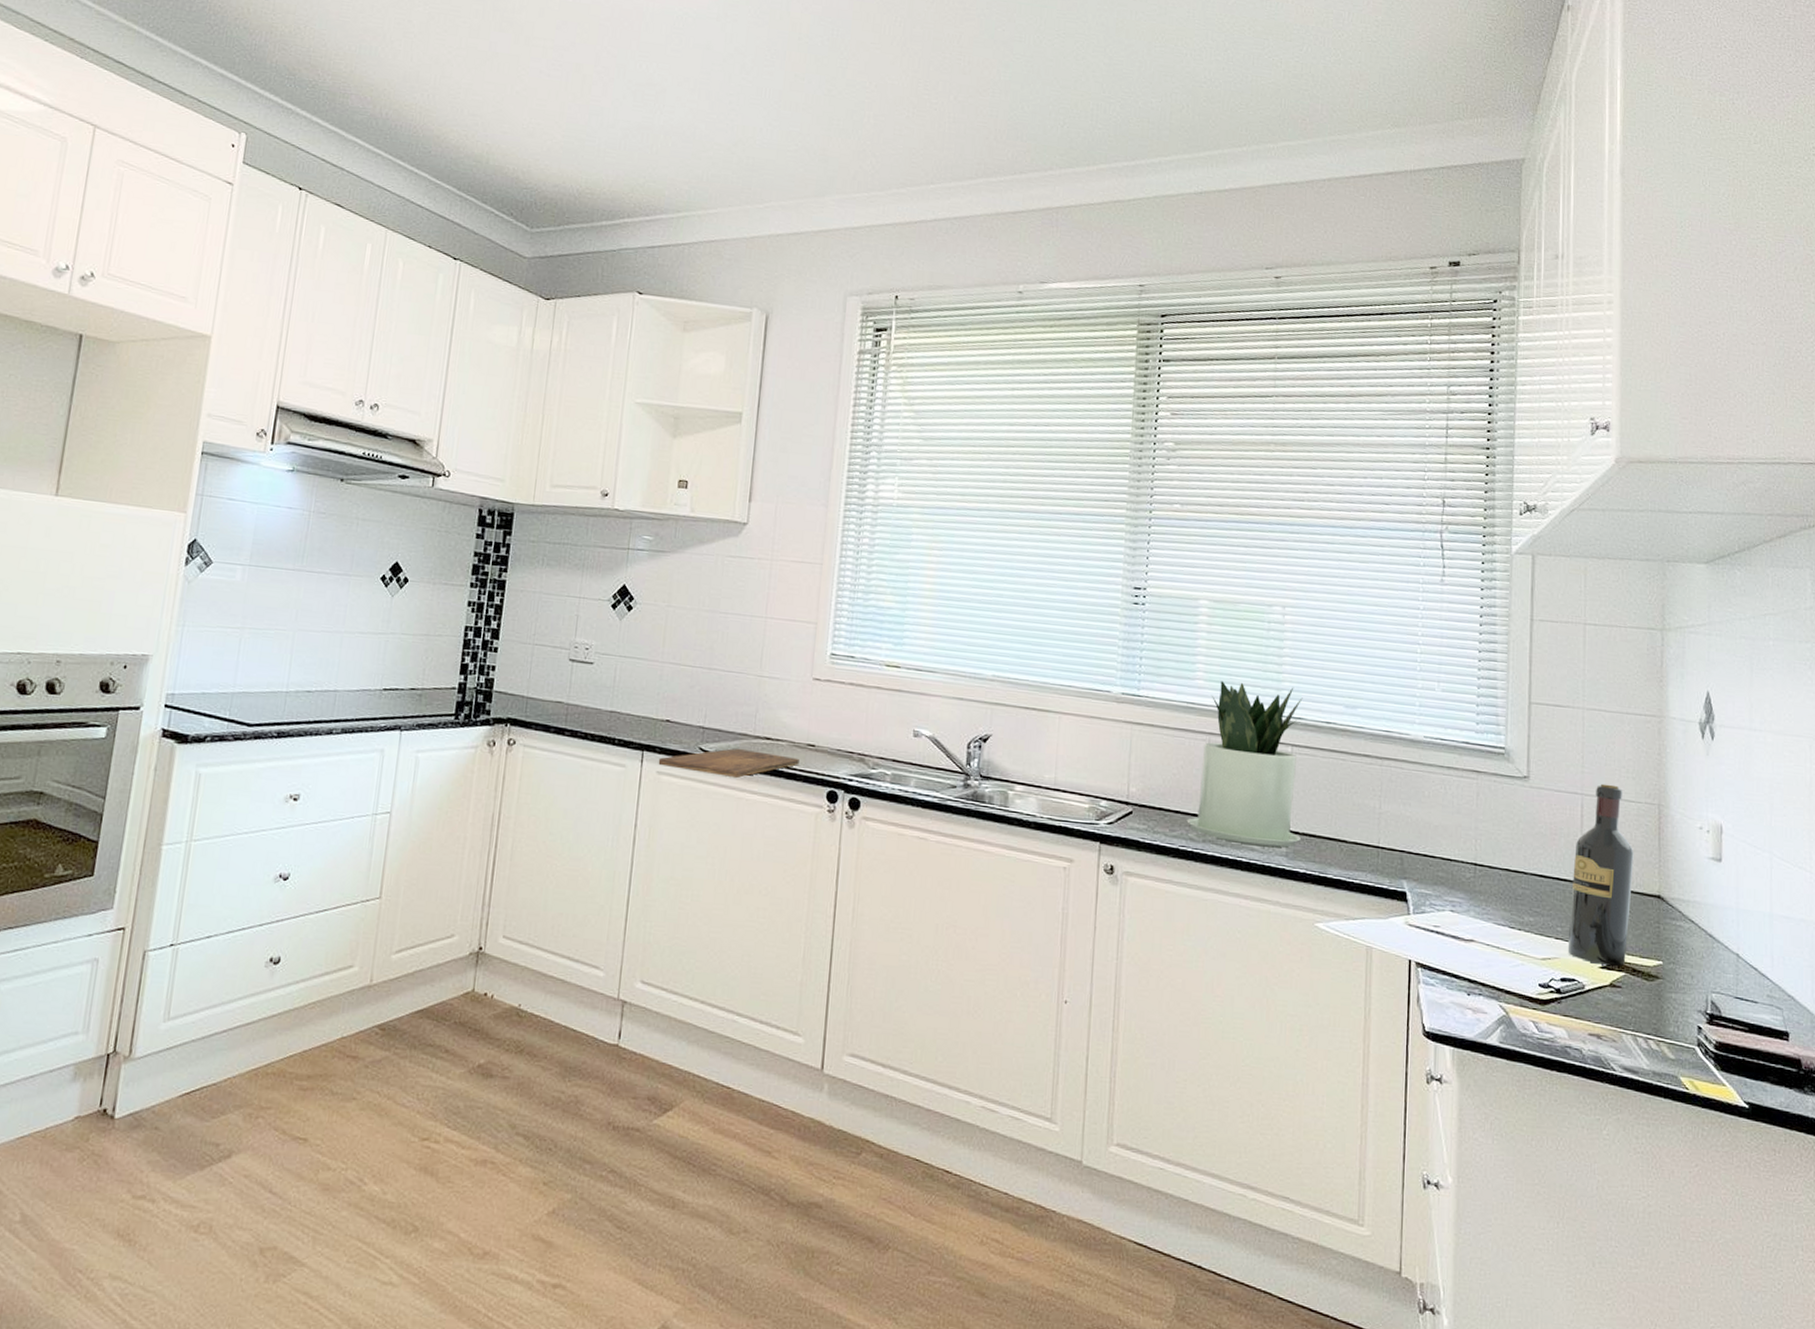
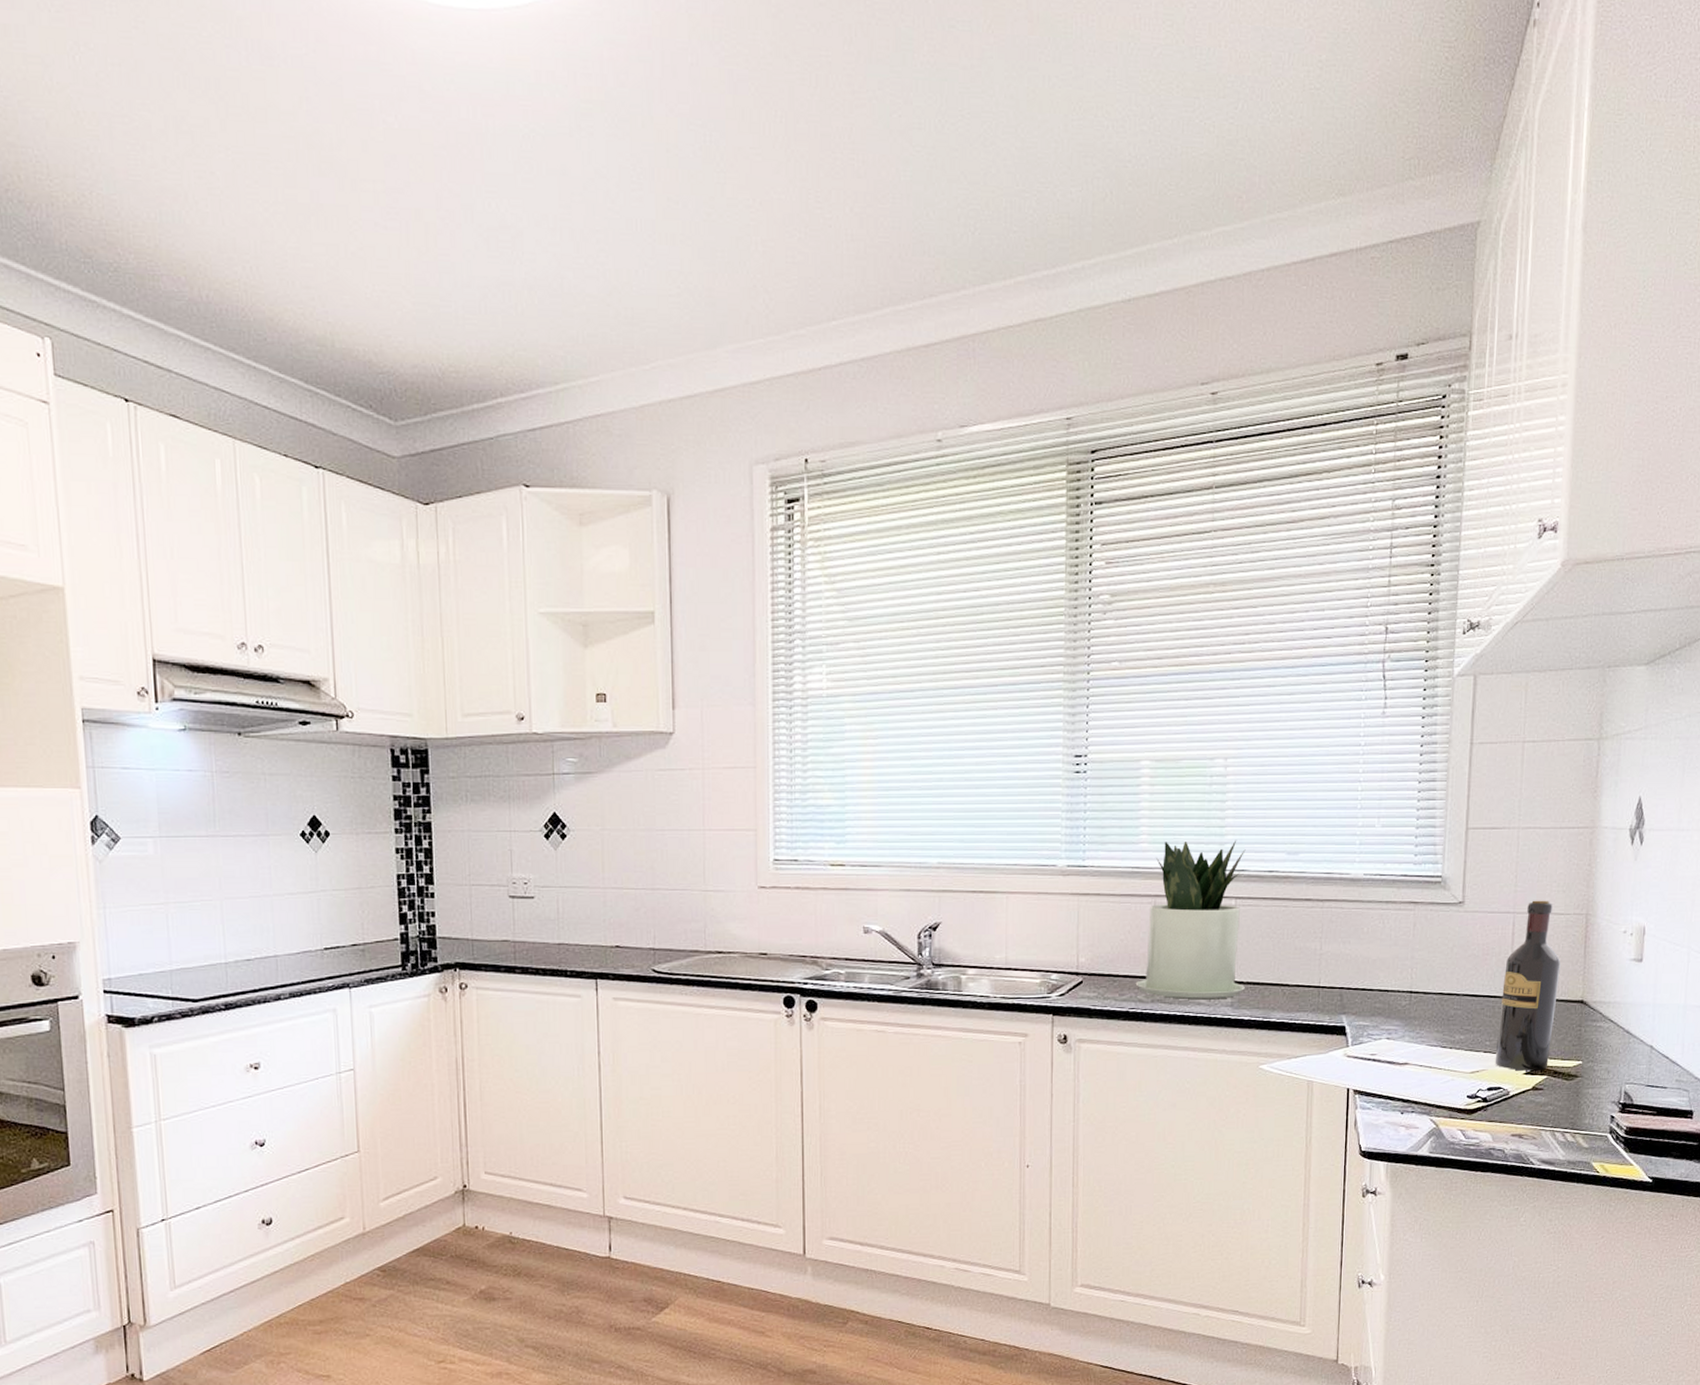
cutting board: present [658,748,799,779] -> none [613,965,753,996]

